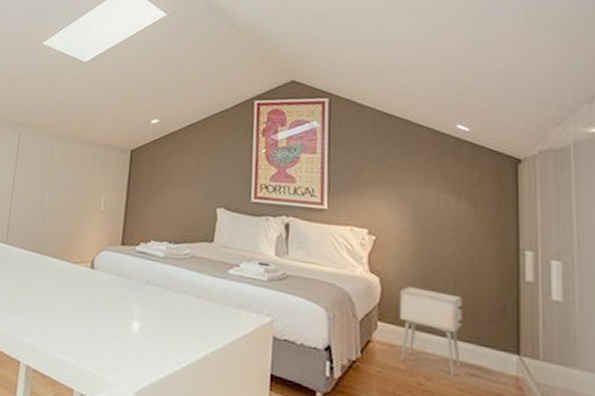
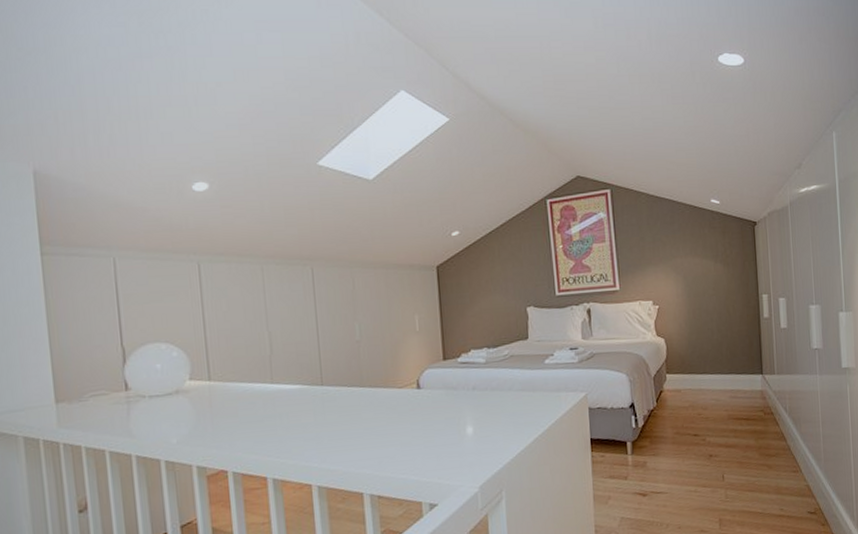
nightstand: present [399,286,462,376] -> none [679,339,726,401]

